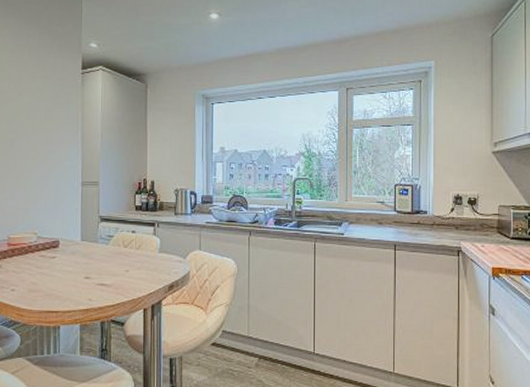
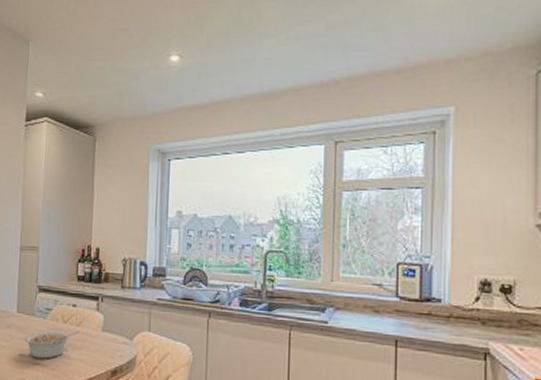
legume: none [88,253,139,280] -> present [24,330,79,359]

